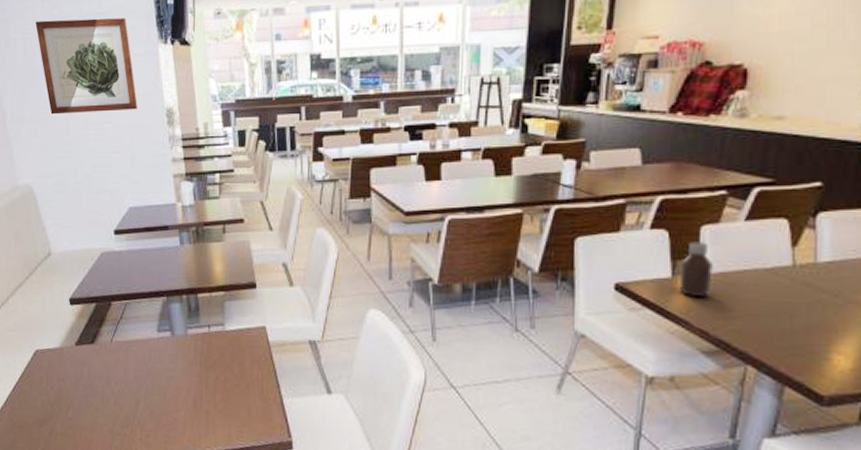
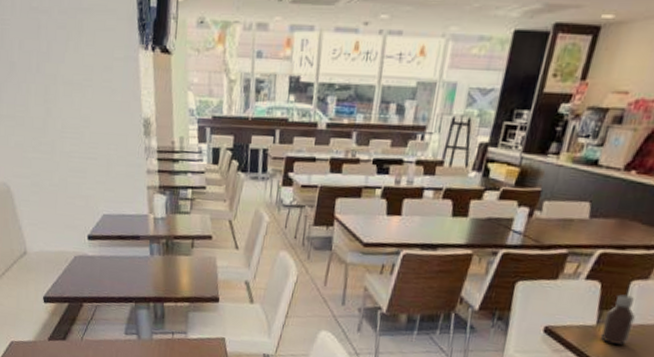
wall art: present [35,18,137,115] -> none [14,11,115,117]

